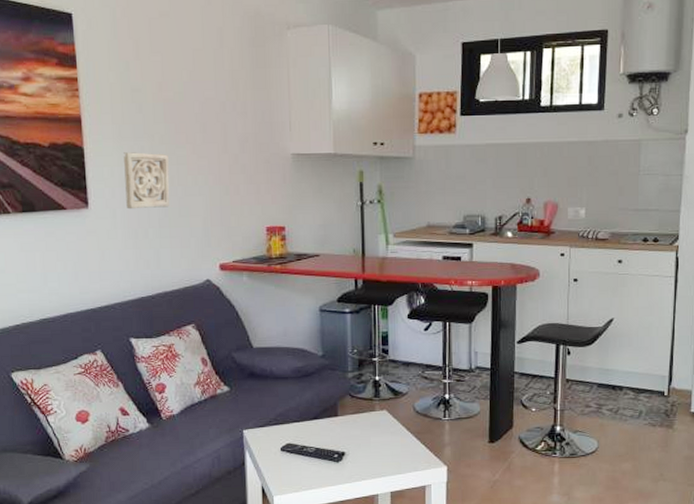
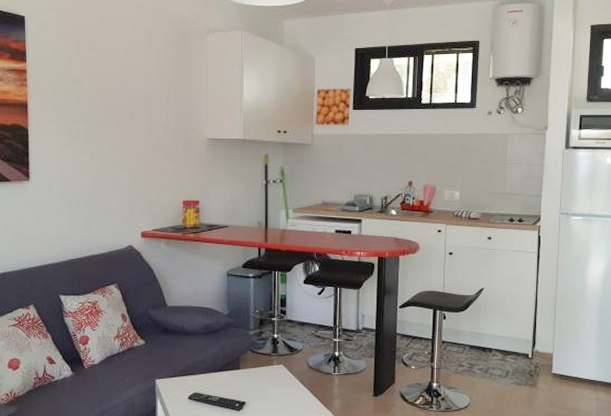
wall ornament: present [124,152,170,210] -> none [62,134,101,183]

